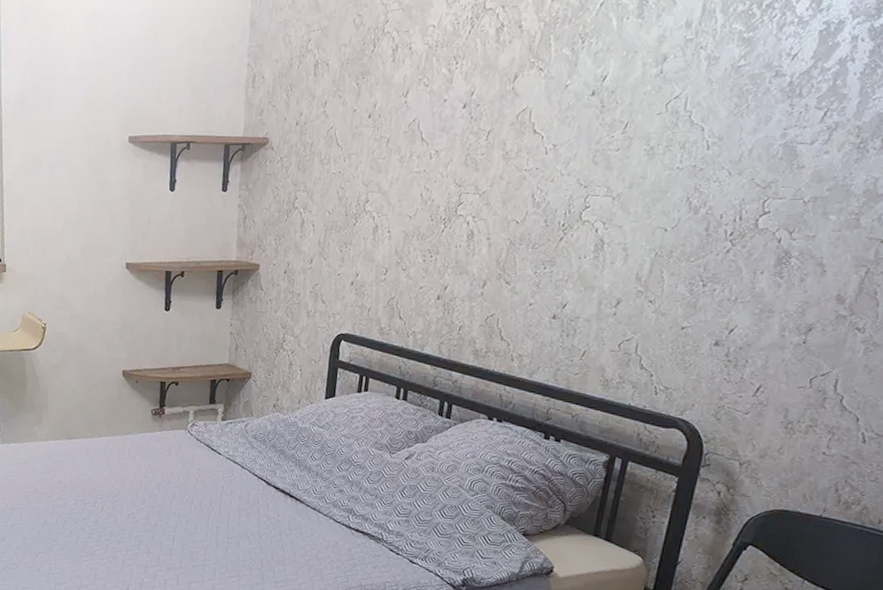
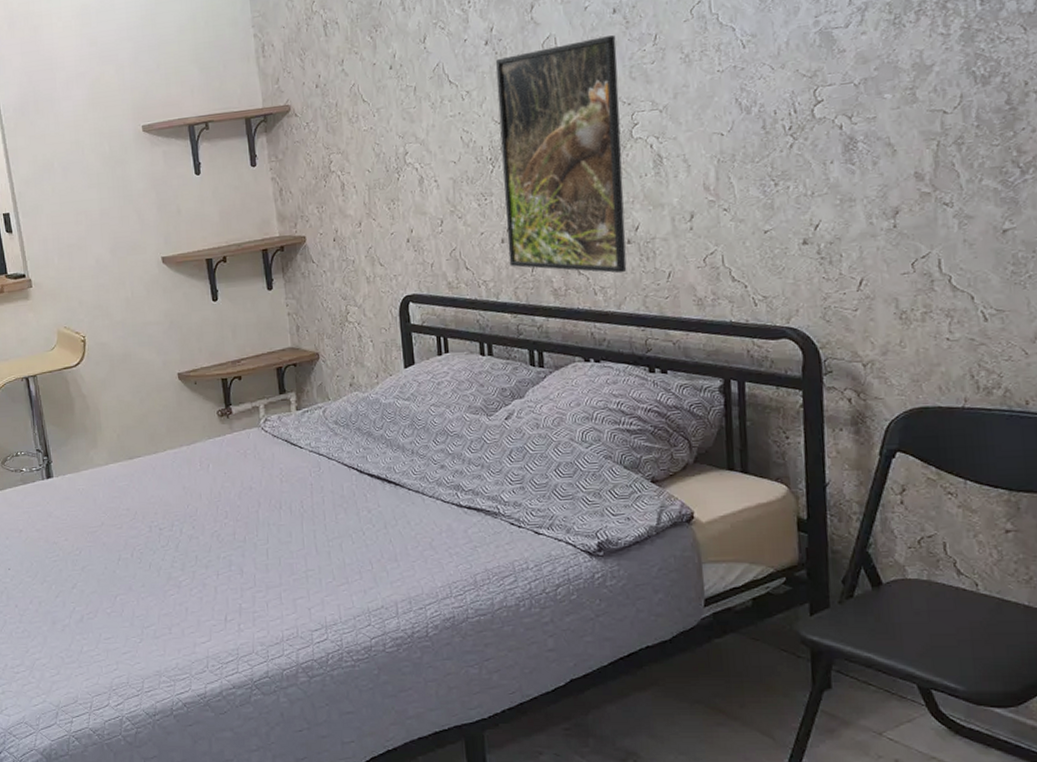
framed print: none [440,117,589,345] -> present [495,35,627,274]

